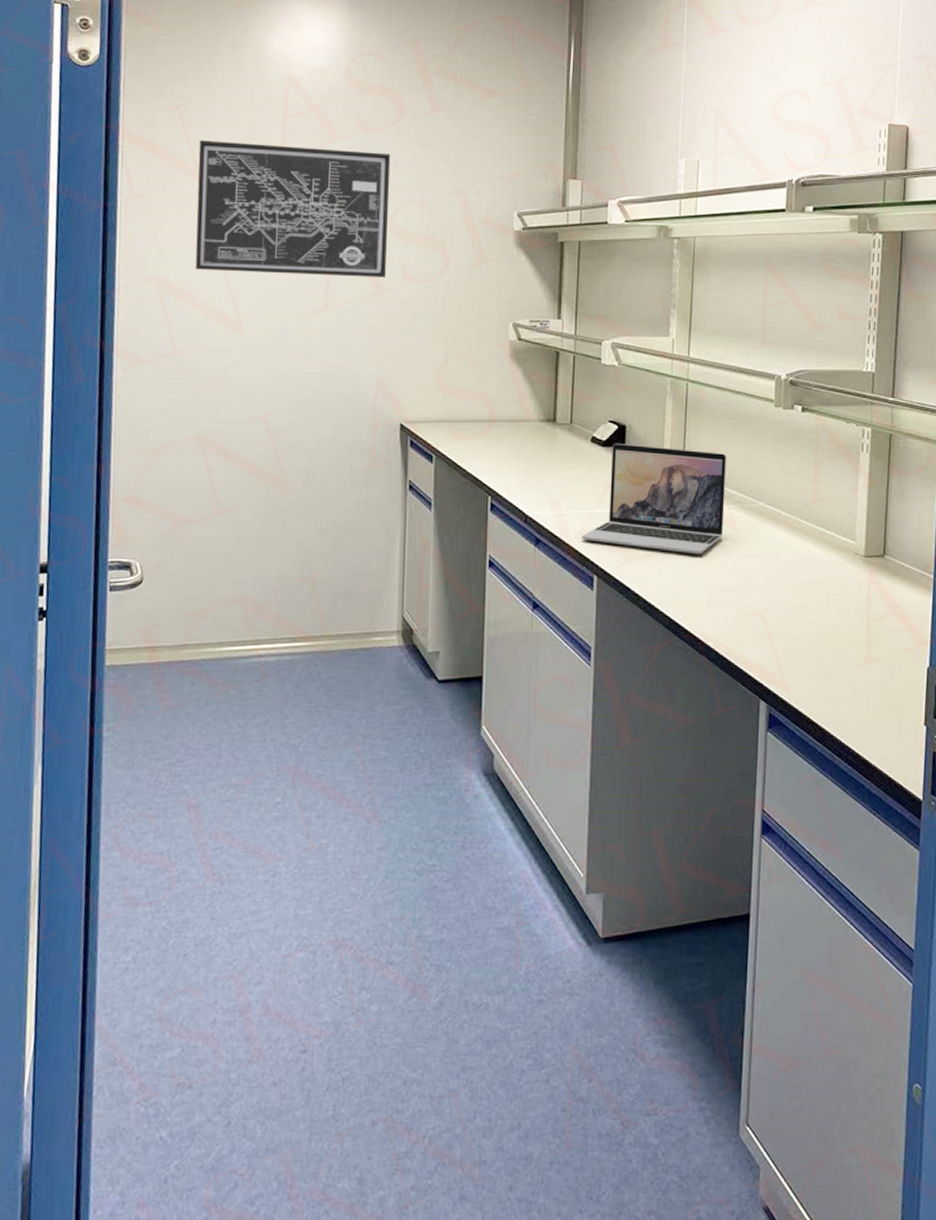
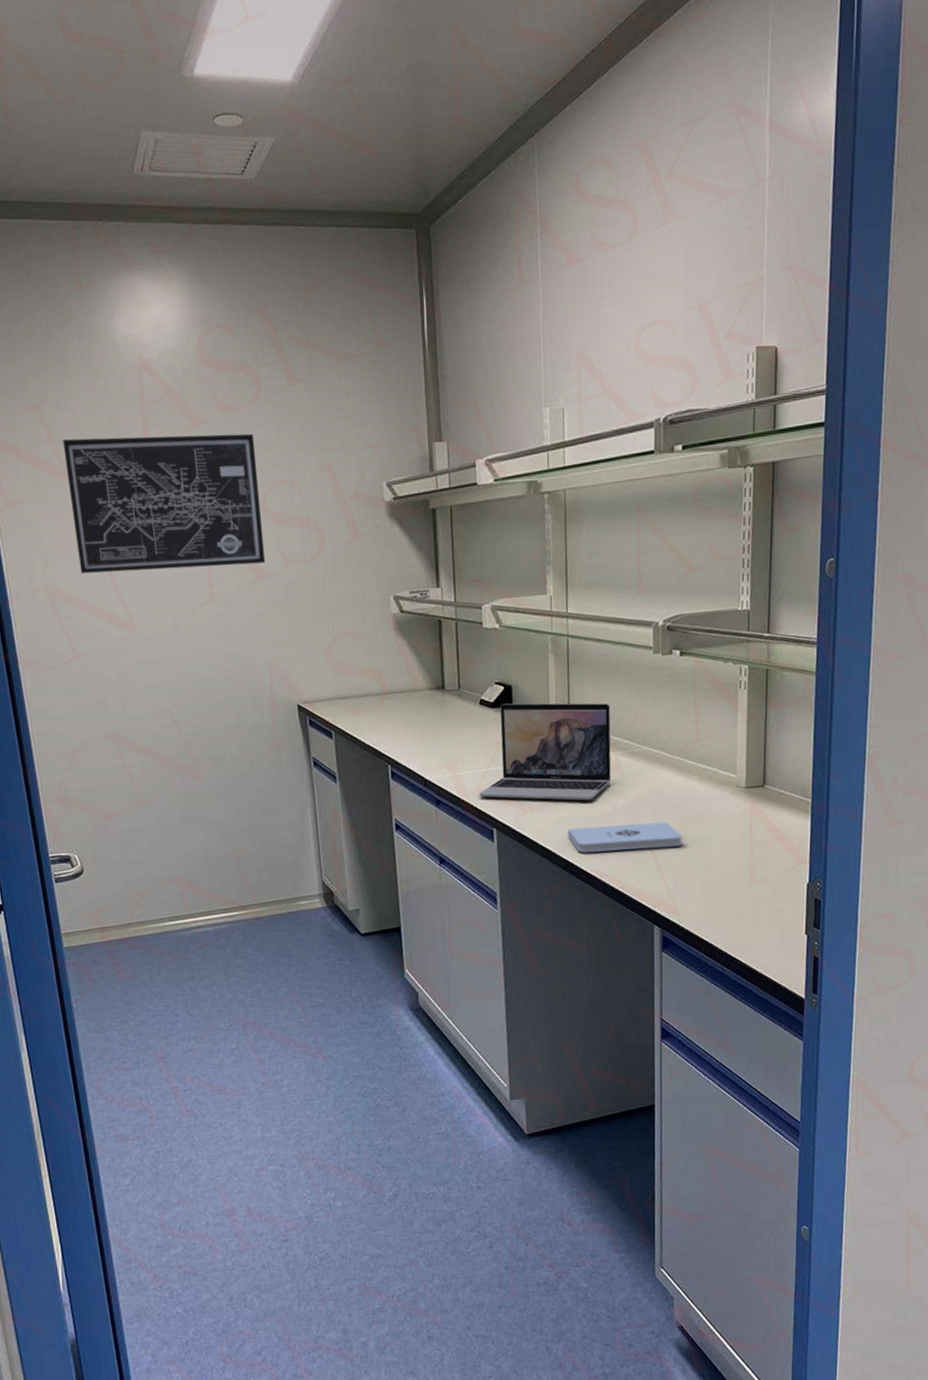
notepad: none [673,583,796,614] -> present [567,821,683,853]

